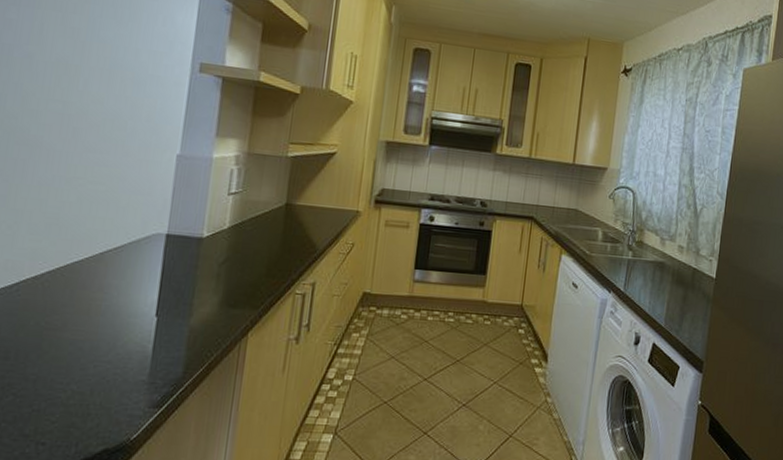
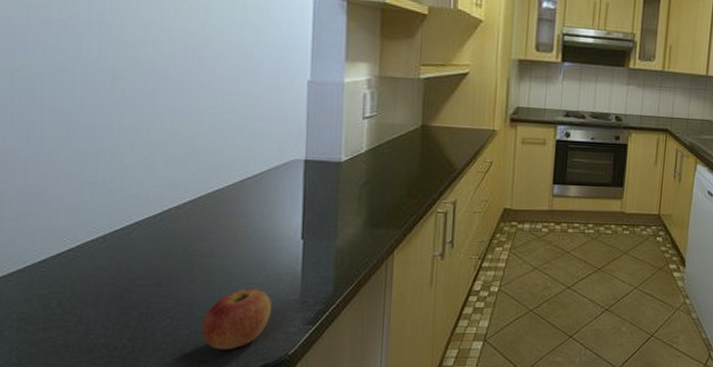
apple: none [43,366,119,432] -> present [202,289,271,350]

